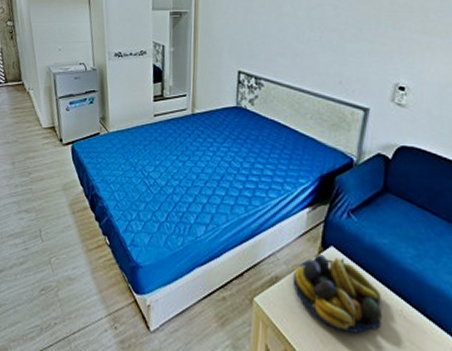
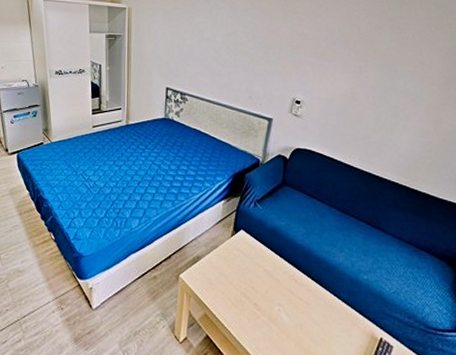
fruit bowl: present [292,254,382,334] -> none [211,237,279,296]

